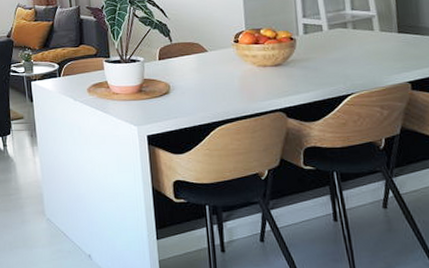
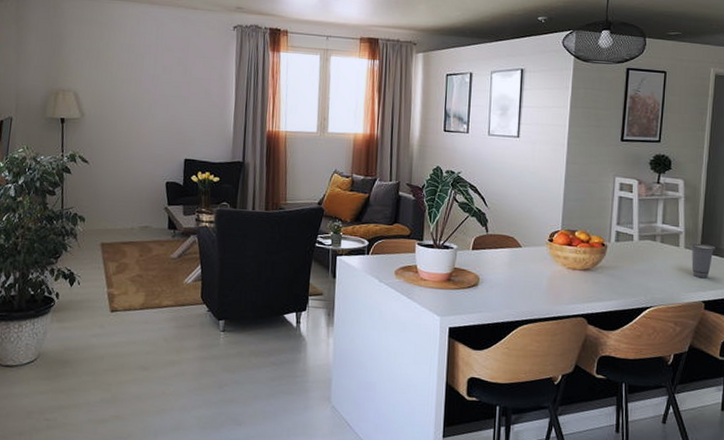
cup: none [385,24,414,59] -> present [690,243,715,279]

